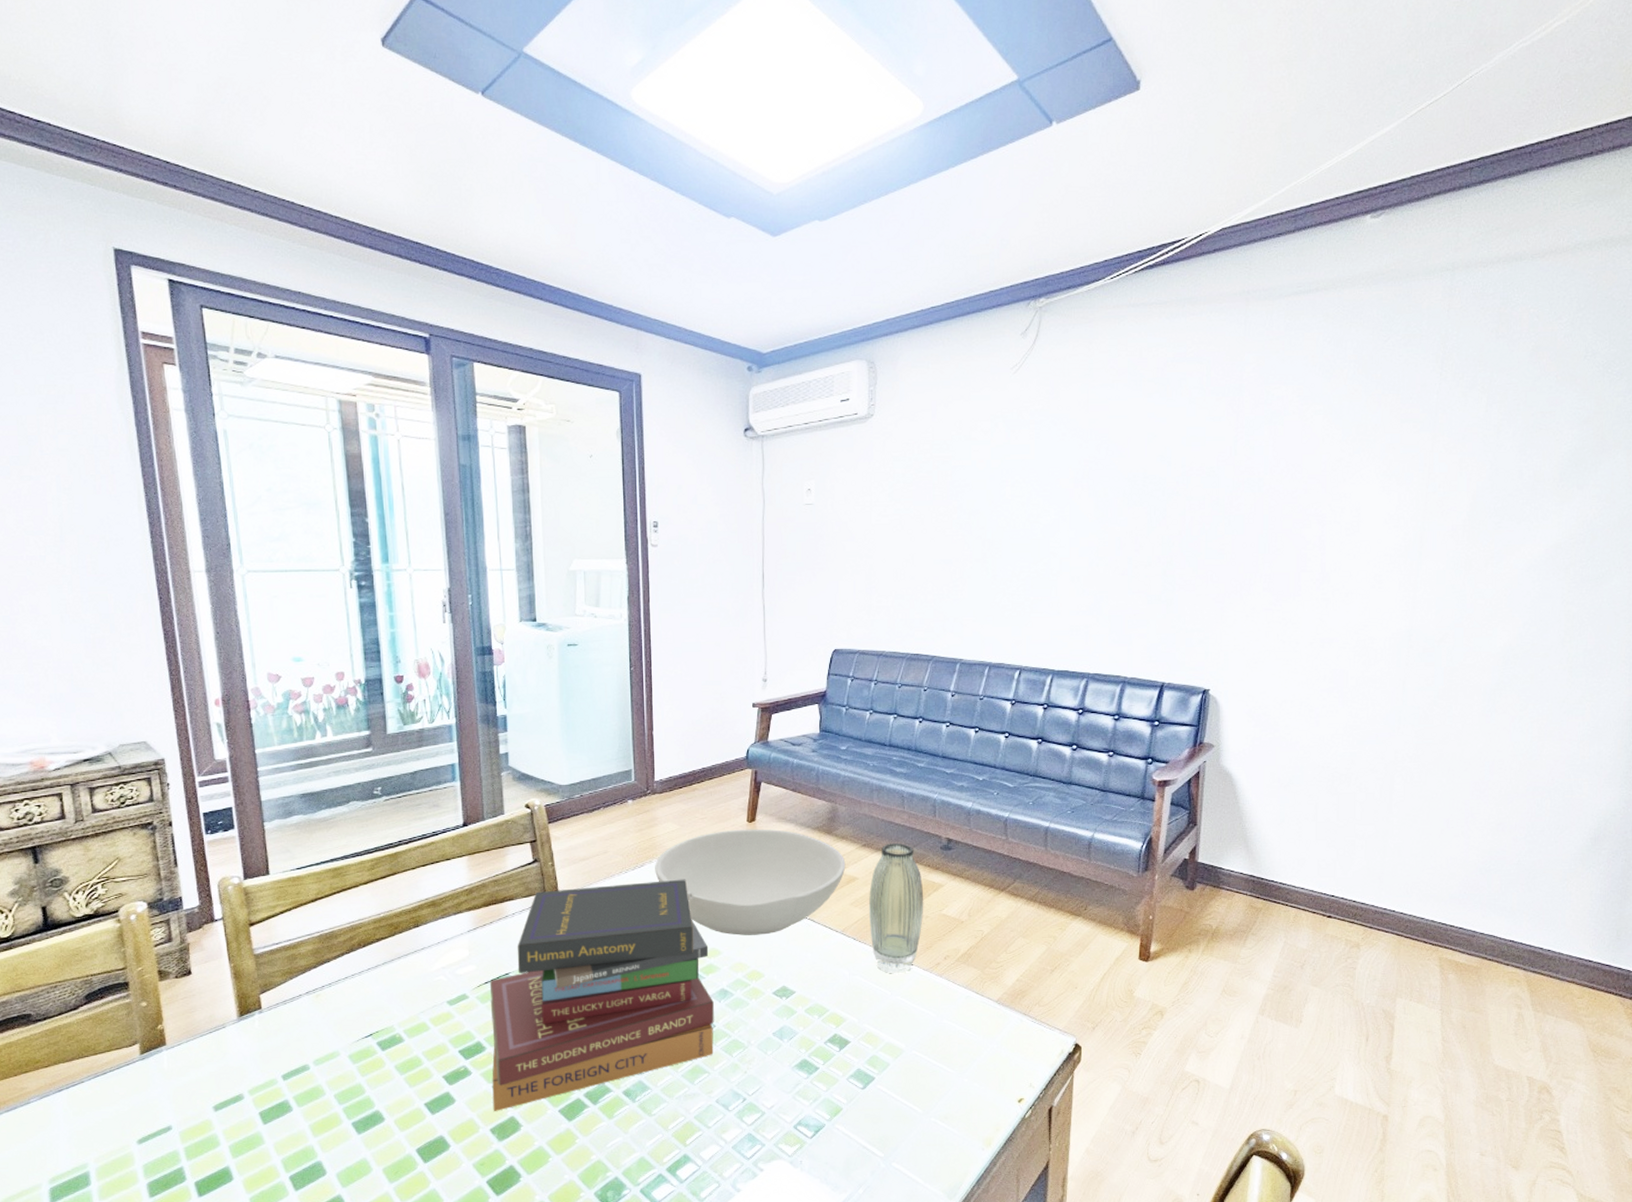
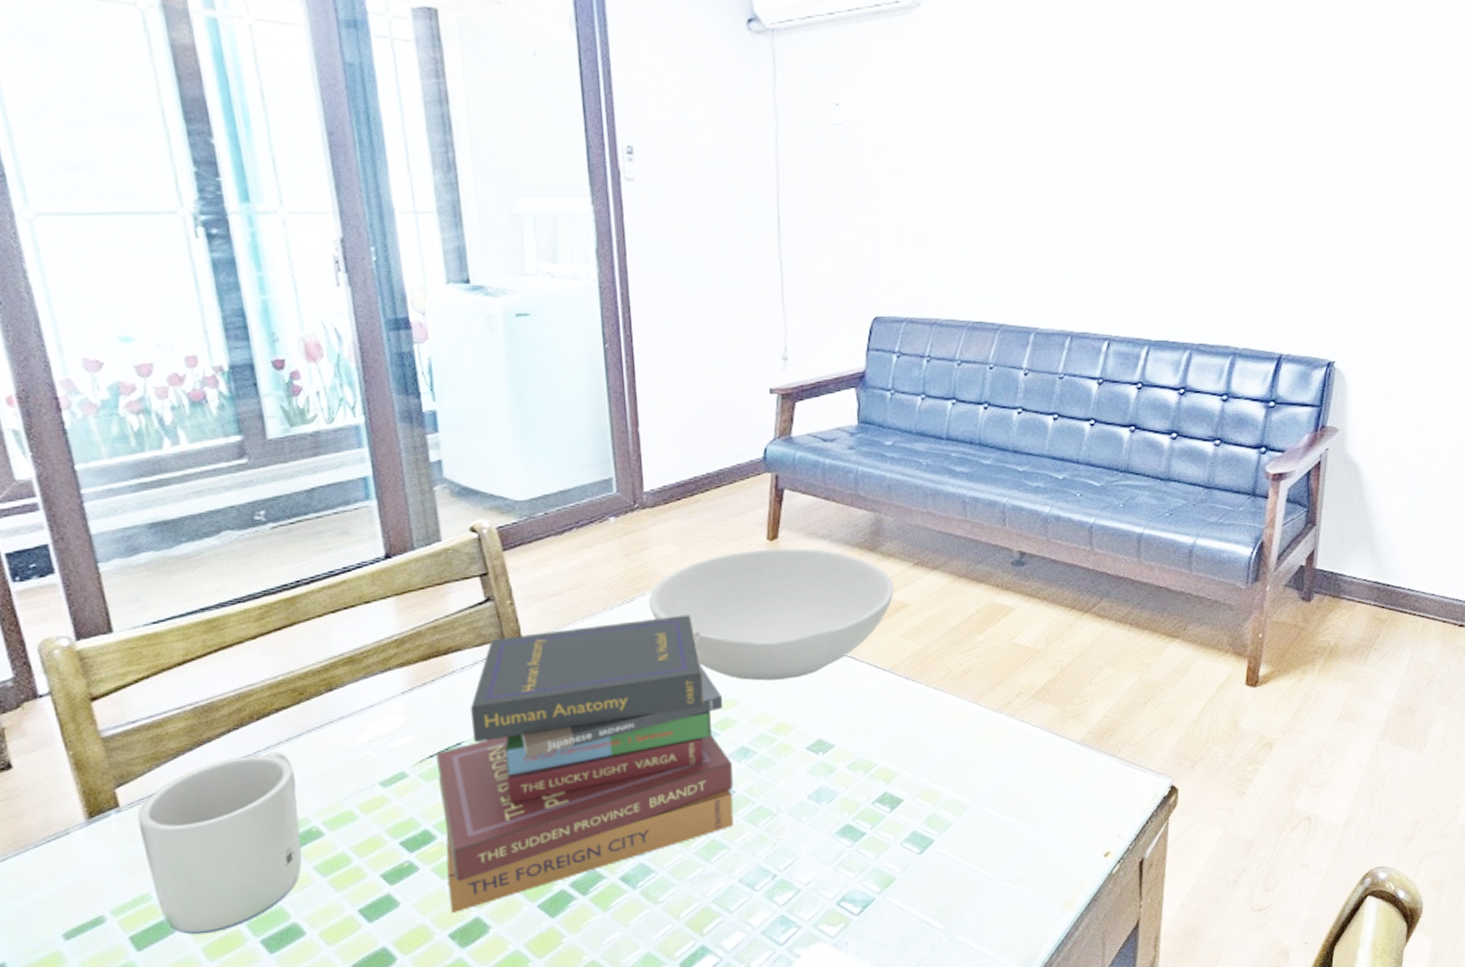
mug: none [273,972,388,1115] -> present [137,751,302,935]
vase: present [869,843,924,974] -> none [924,560,992,718]

